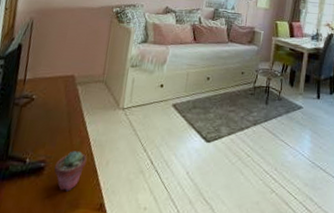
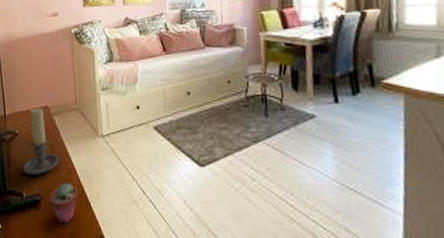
candle holder: none [32,75,75,142] -> present [23,107,59,176]

